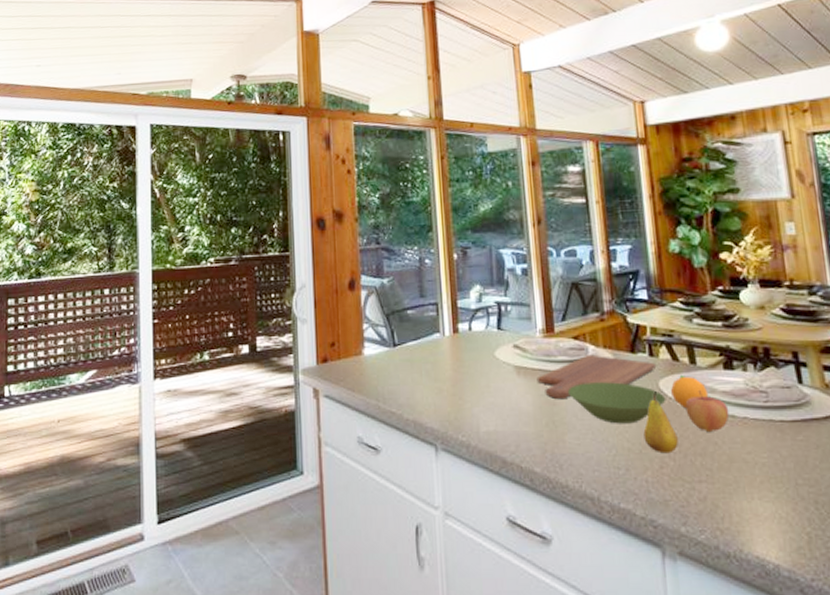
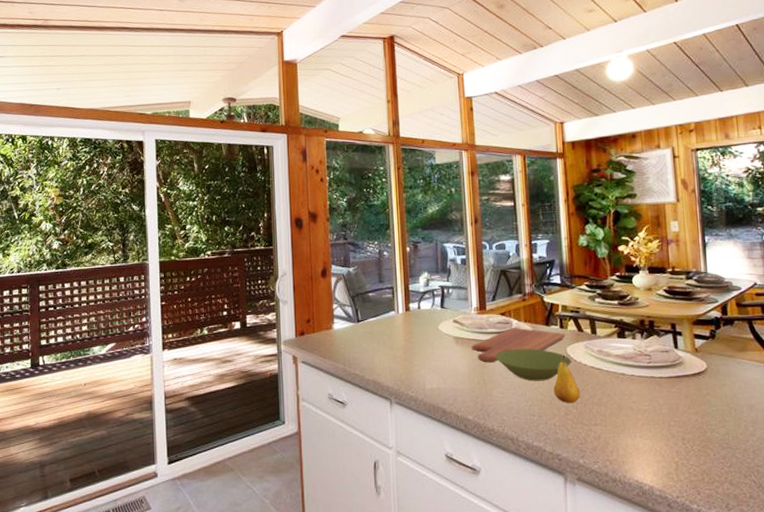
orange: present [670,374,709,408] -> none [575,342,605,368]
apple: present [685,390,730,433] -> none [587,354,621,387]

